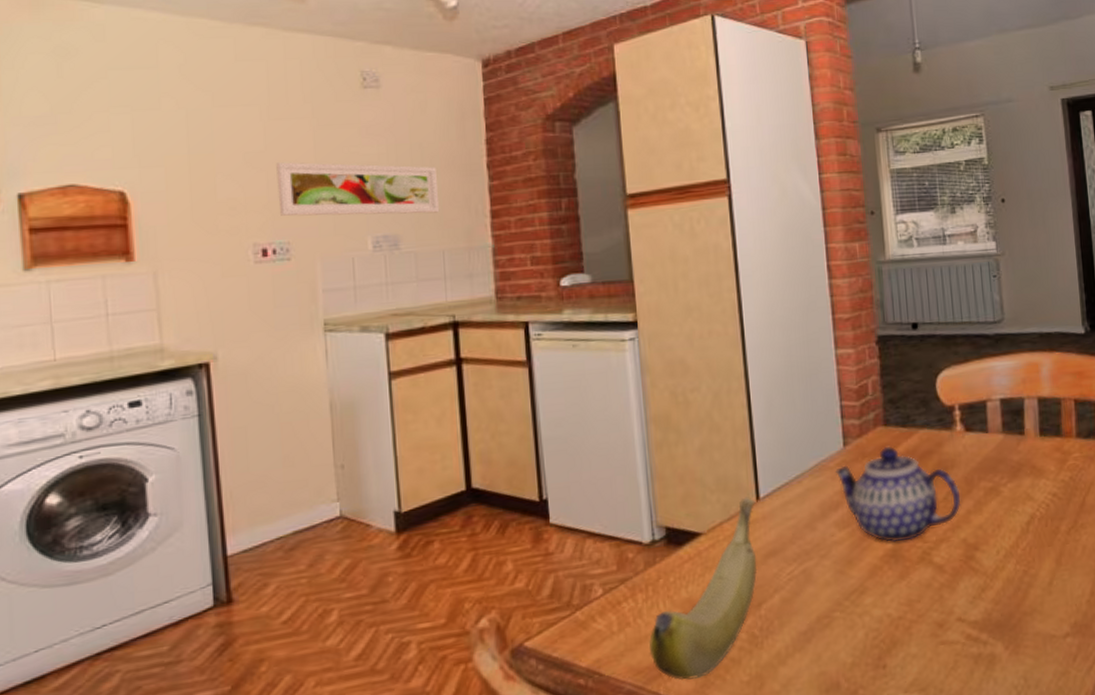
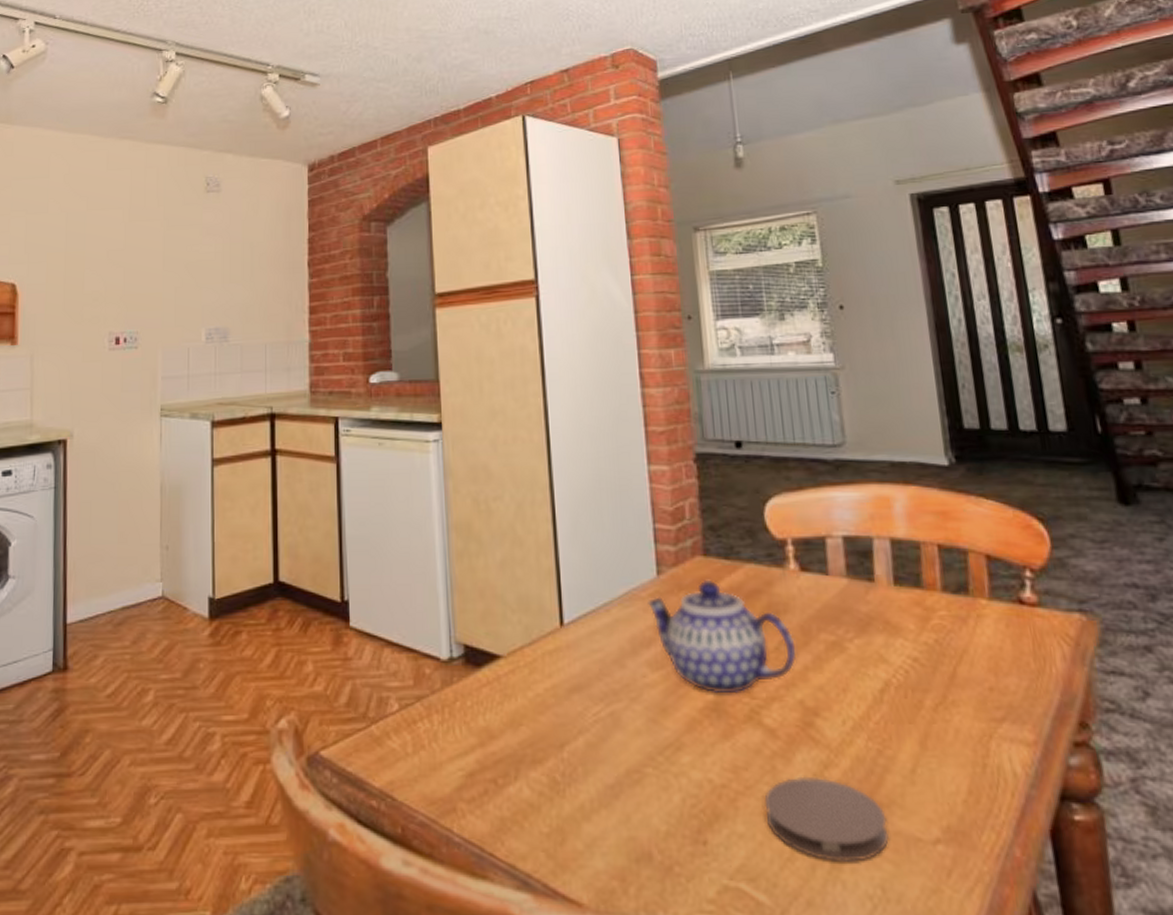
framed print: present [276,162,440,216] -> none [131,259,265,308]
banana: present [649,497,758,681] -> none [443,621,560,820]
coaster: none [933,599,1031,664] -> present [764,776,889,862]

